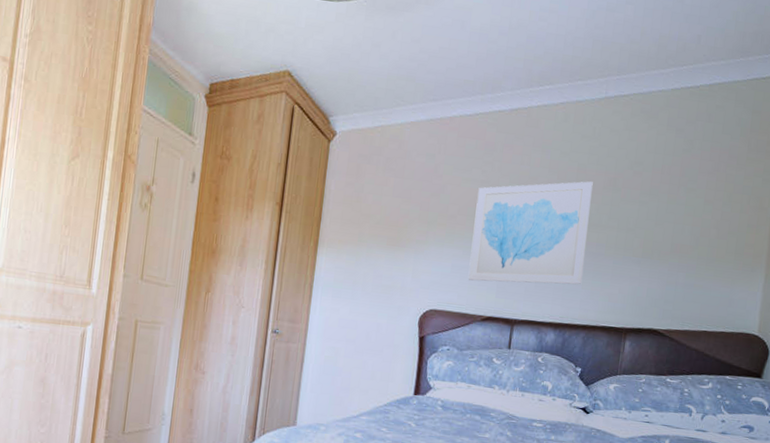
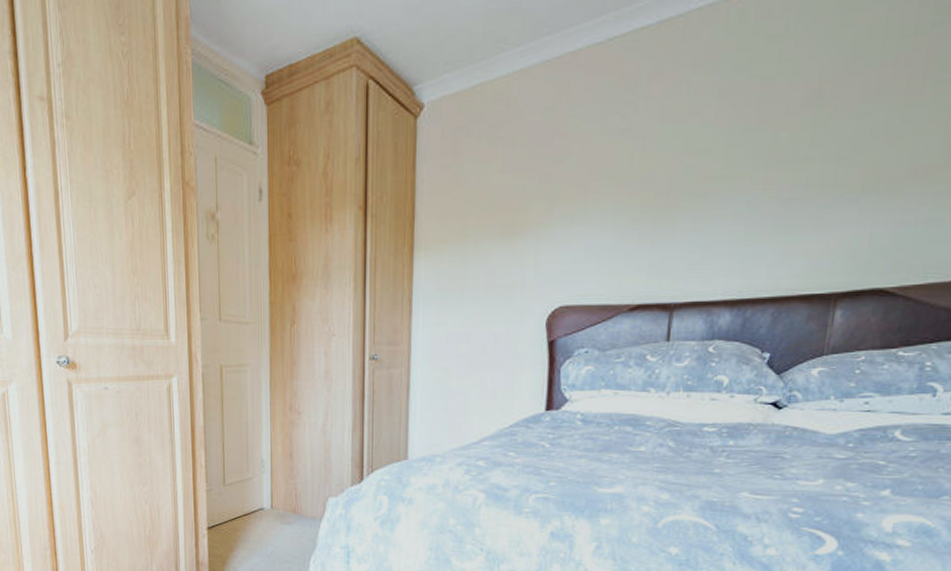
wall art: present [468,181,593,285] -> none [608,100,785,262]

